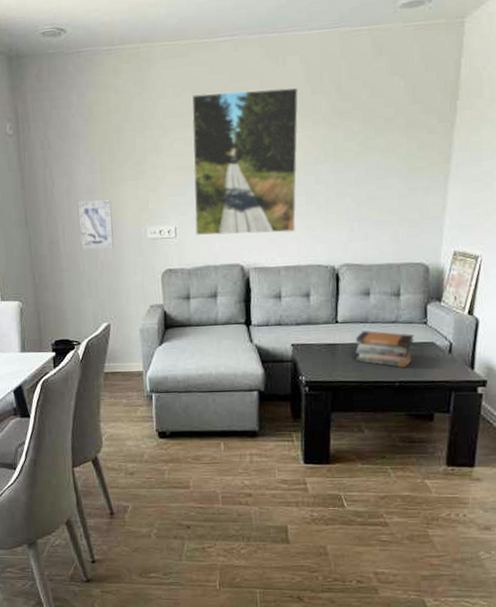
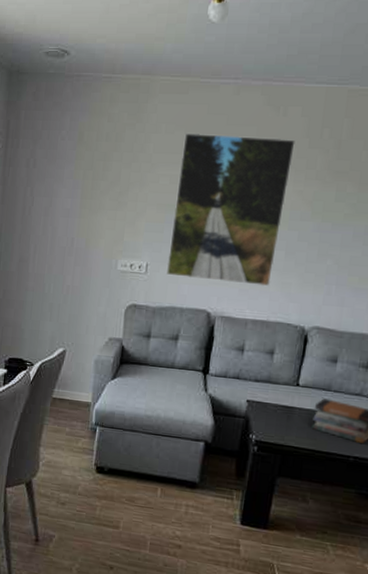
wall art: present [79,200,114,250] -> none [50,223,87,275]

